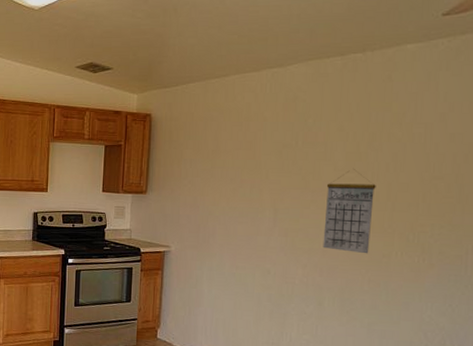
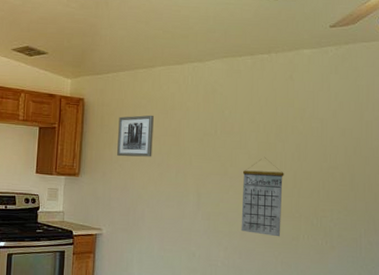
wall art: none [186,127,227,173] -> present [117,115,154,157]

